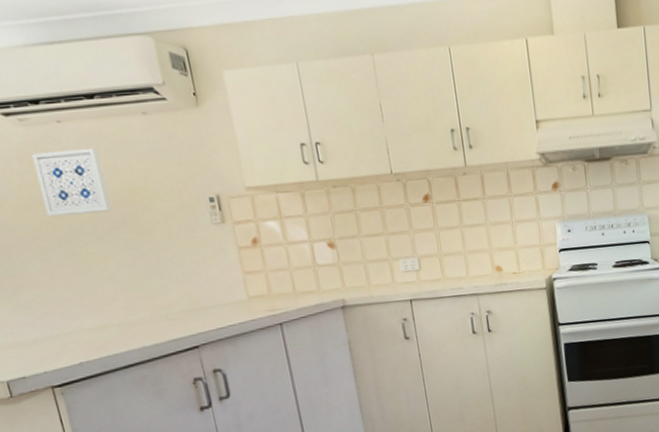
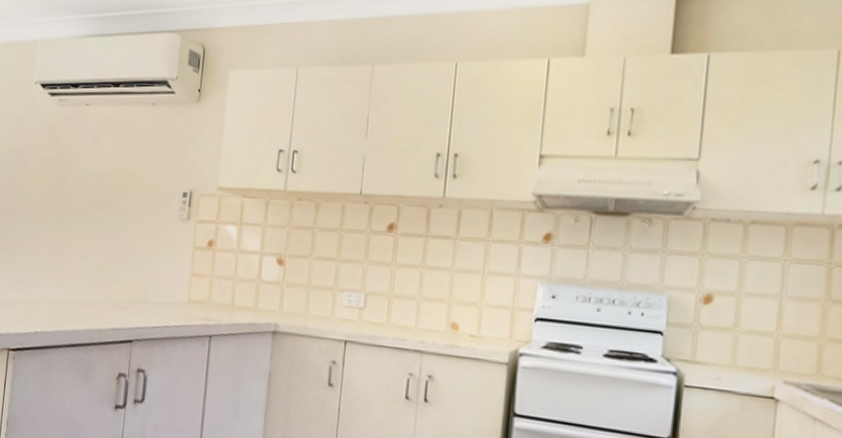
wall art: present [31,147,112,217] -> none [53,130,108,192]

